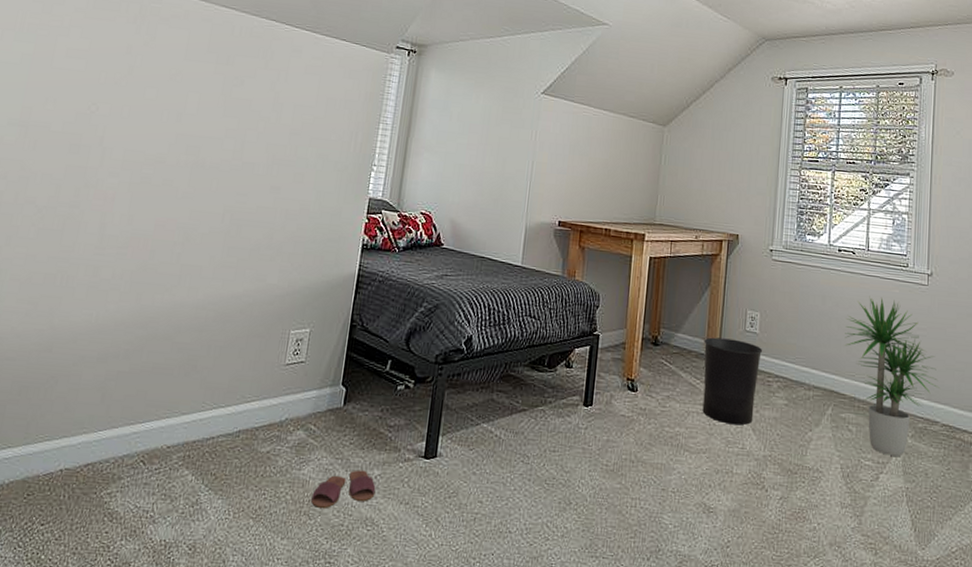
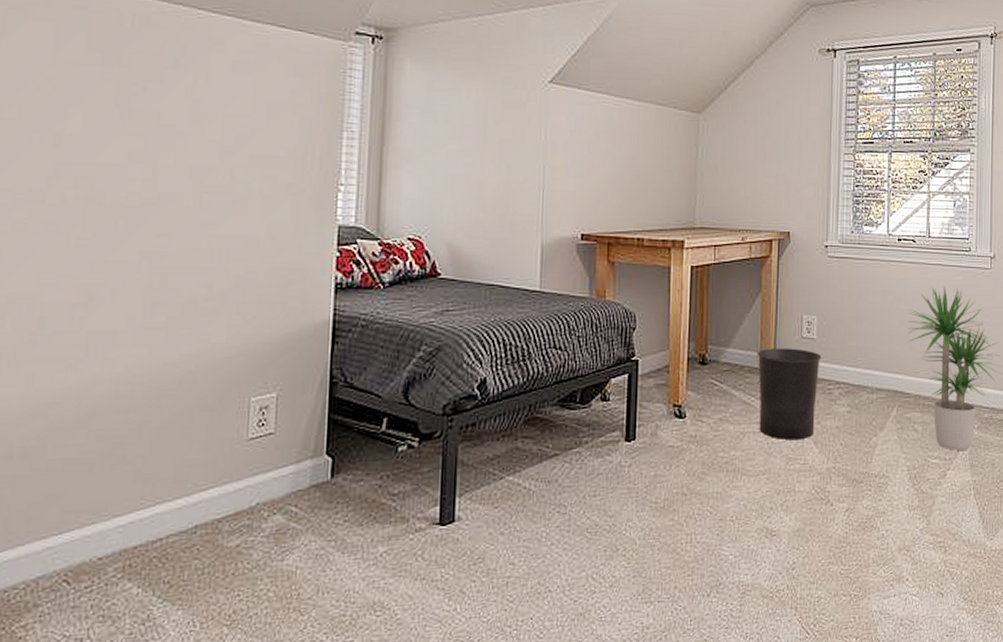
slippers: present [311,470,376,508] -> none [301,549,383,600]

